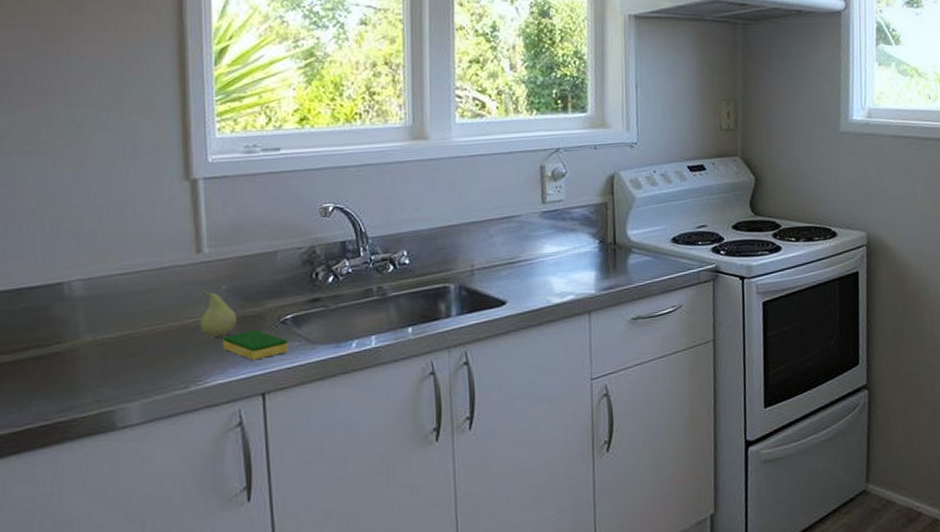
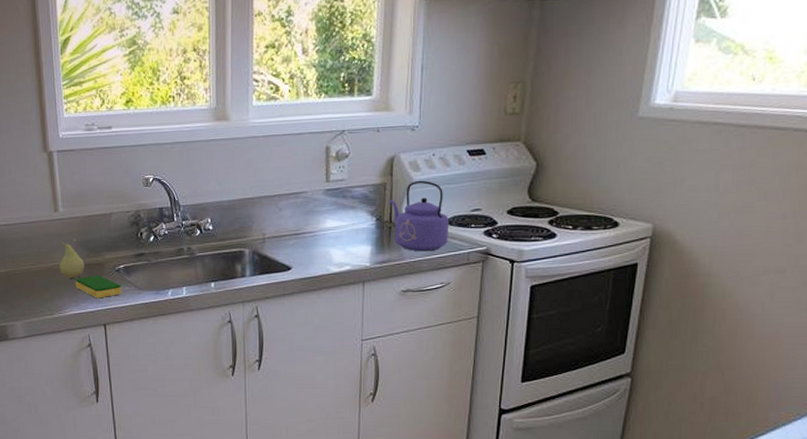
kettle: none [612,198,677,274] -> present [389,180,450,252]

